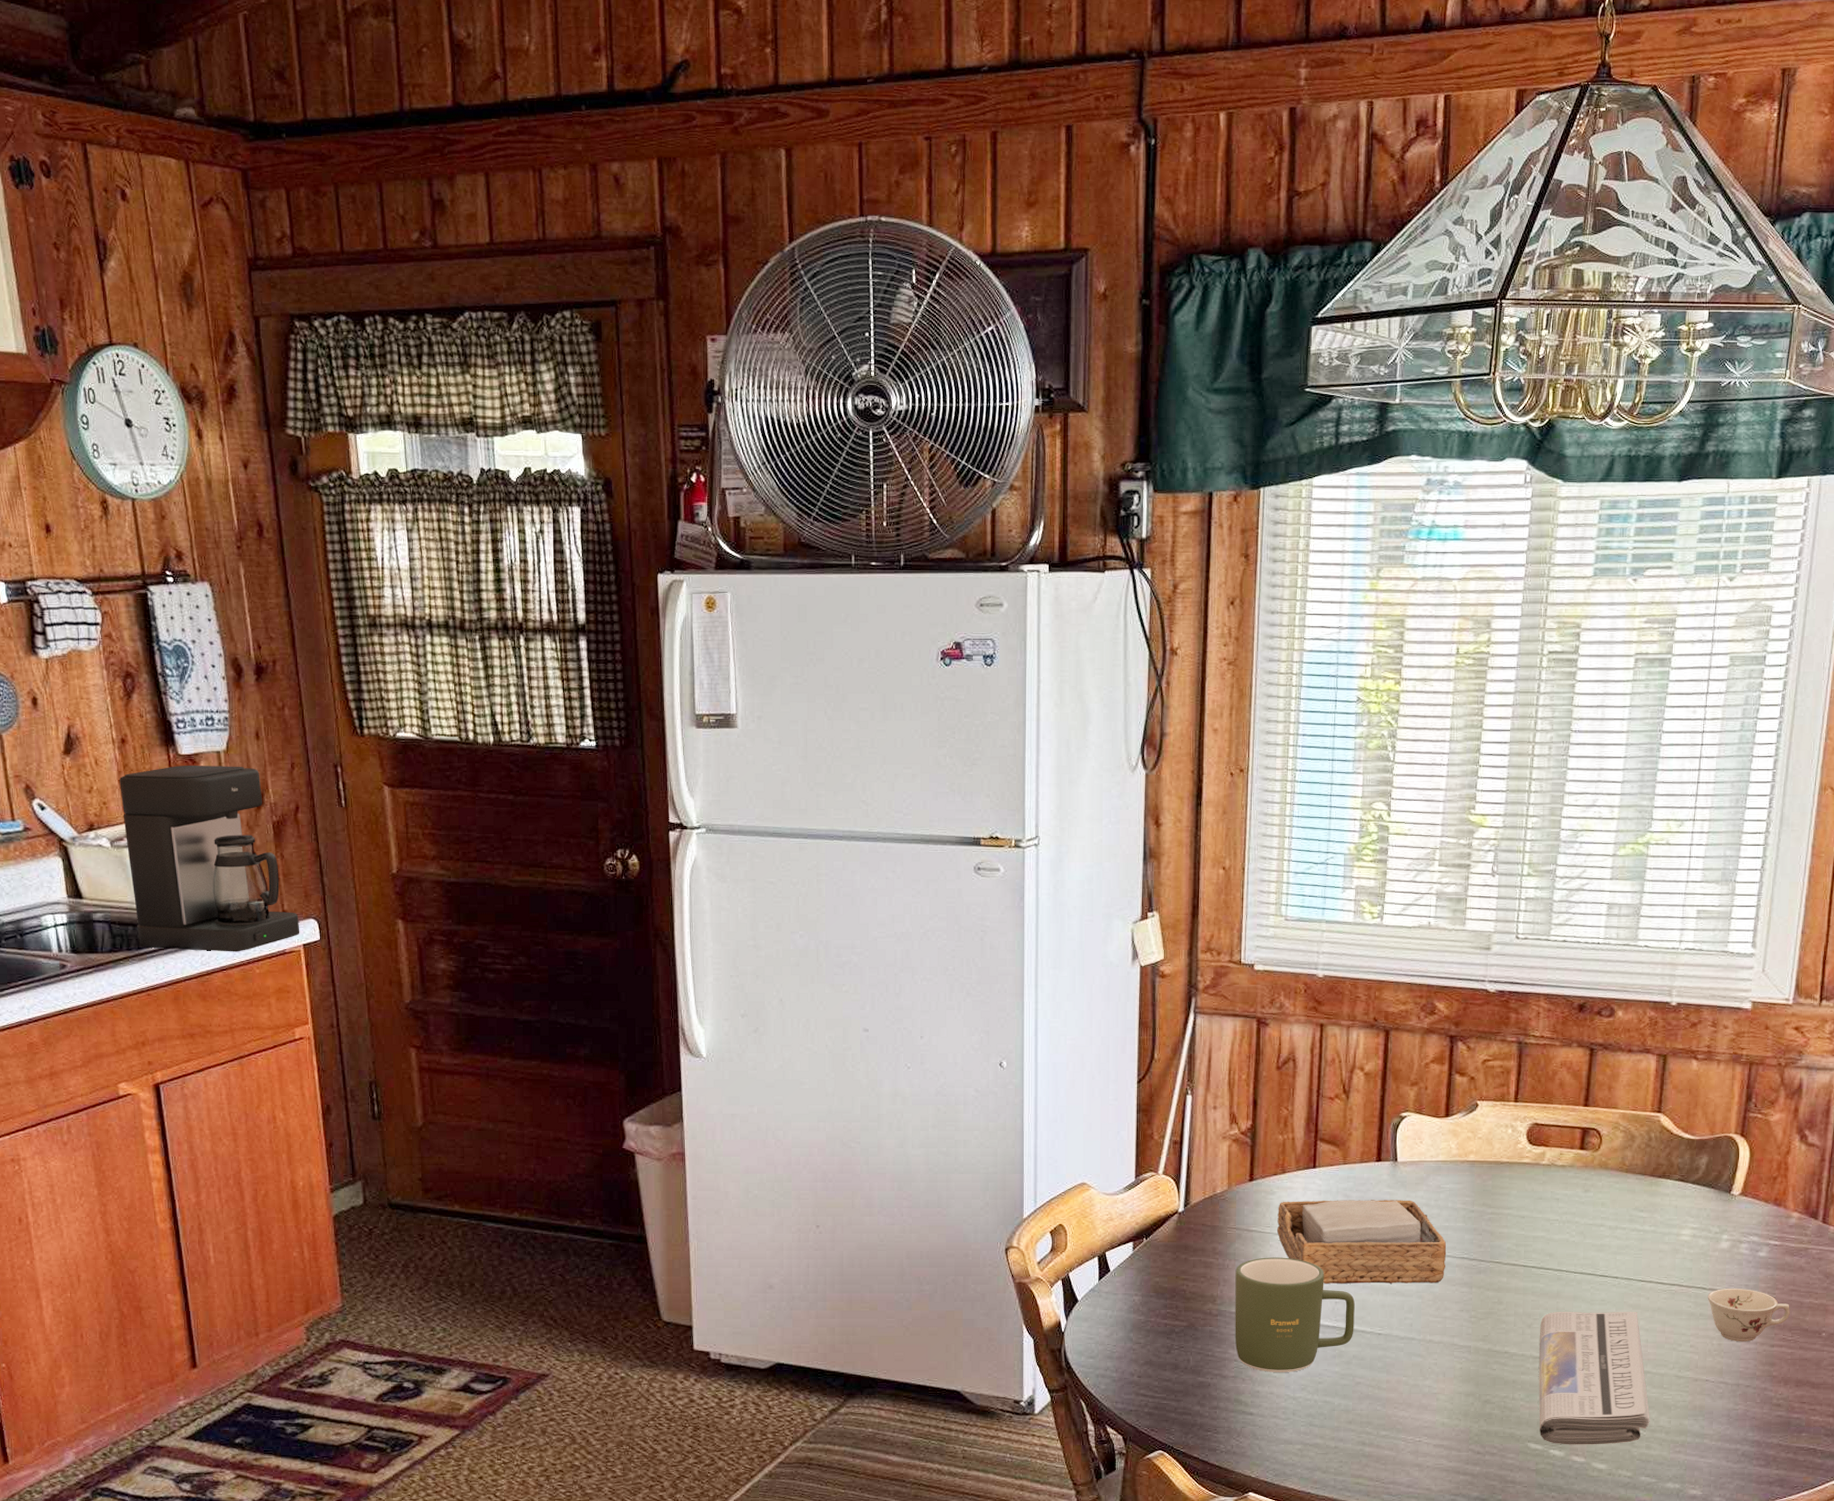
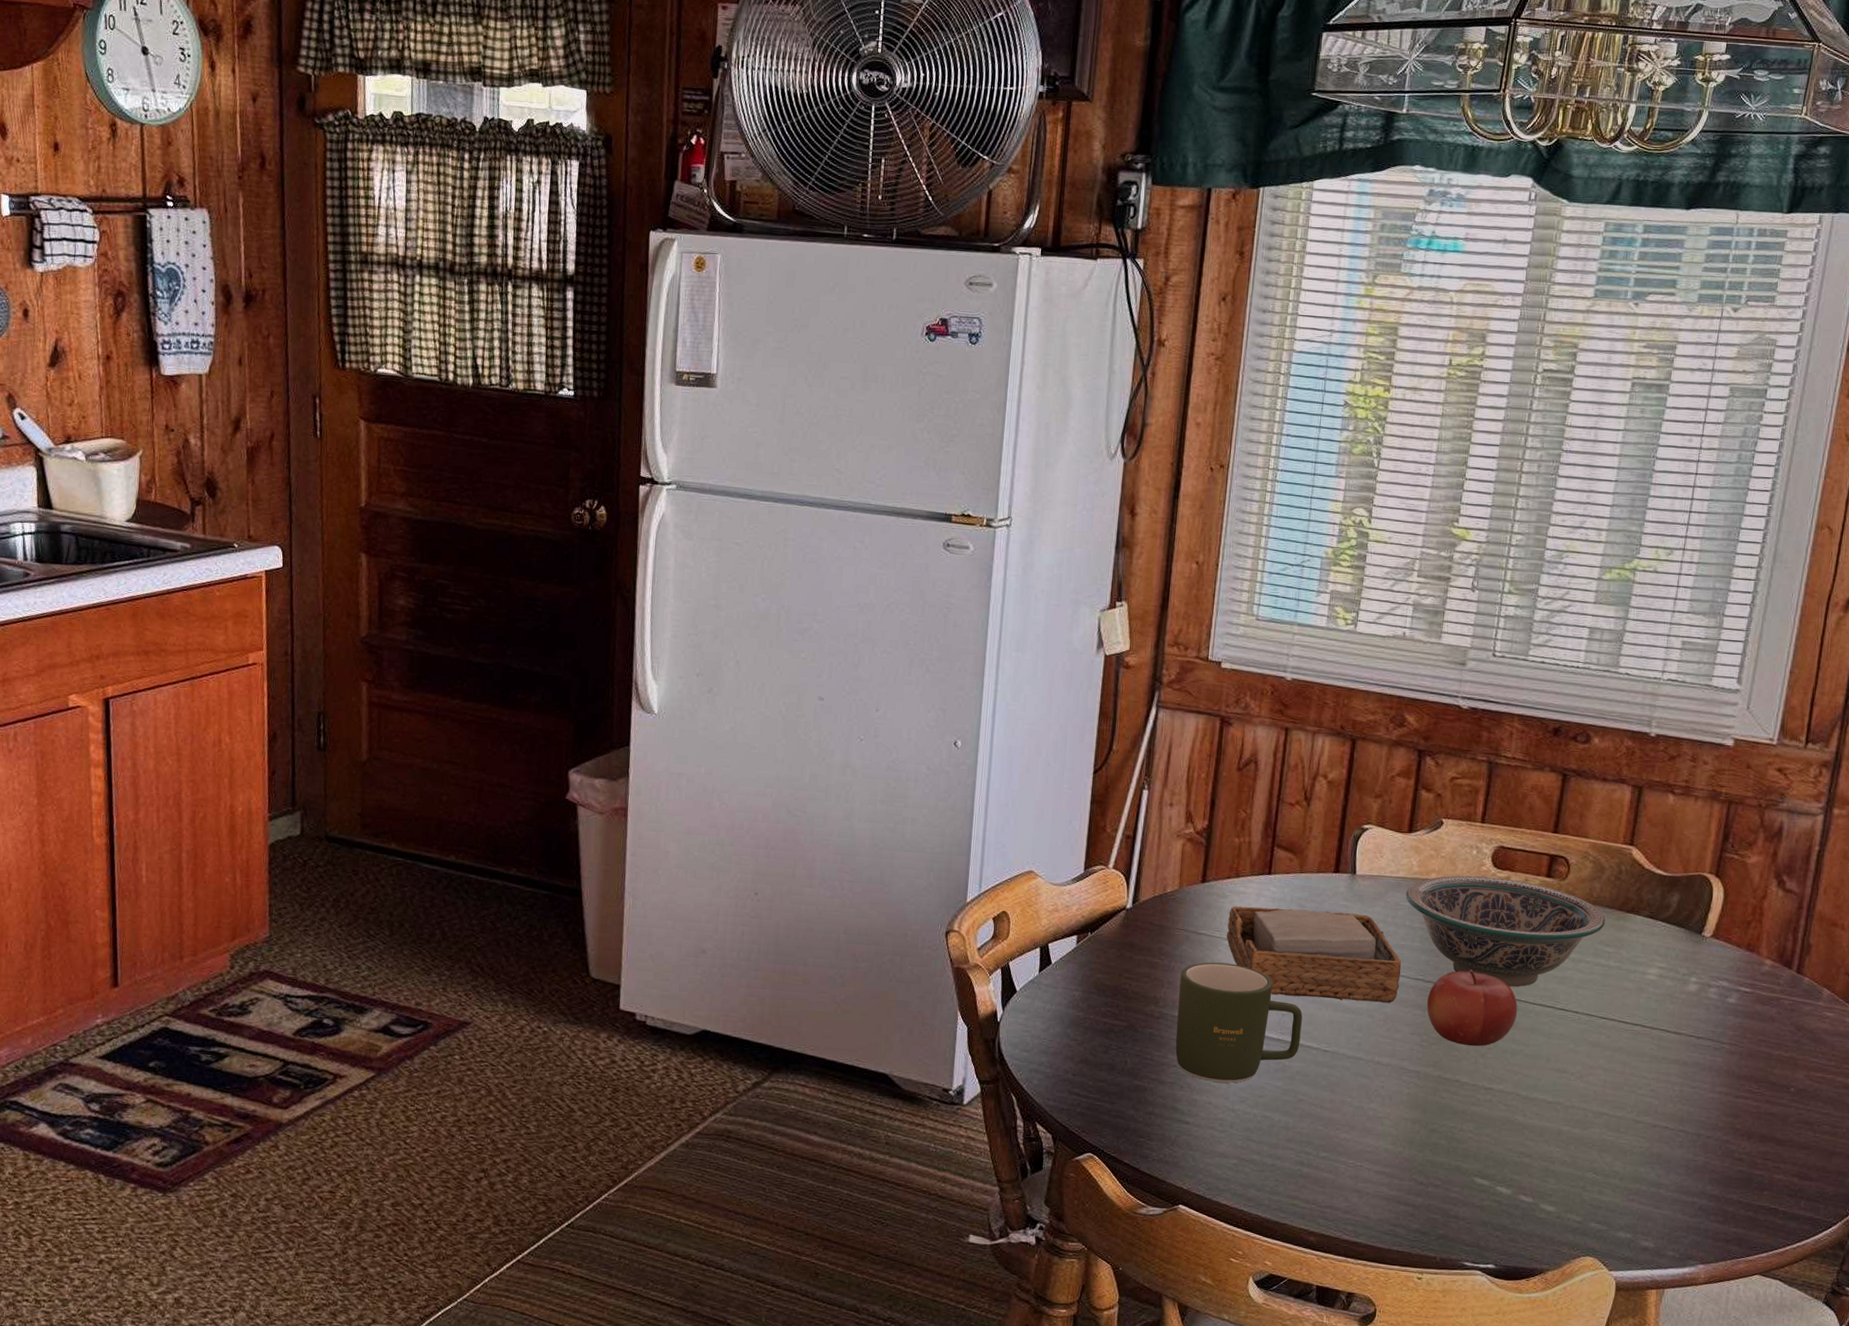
coffee maker: present [120,765,300,952] -> none [100,385,264,574]
bowl: none [1446,1154,1639,1258] -> present [1405,875,1606,987]
fruit: none [1473,1244,1560,1317] -> present [1427,969,1518,1046]
newspaper: present [1539,1311,1650,1445] -> none [1487,1042,1604,1186]
teacup: present [1707,1288,1790,1342] -> none [1671,1033,1758,1091]

